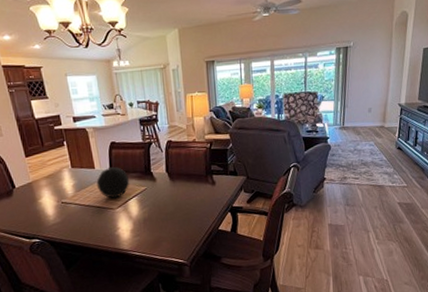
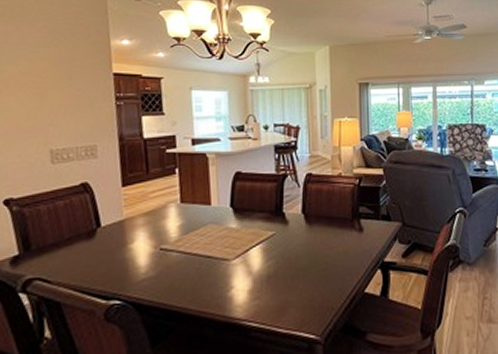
decorative orb: present [96,166,130,198] -> none [210,203,255,245]

